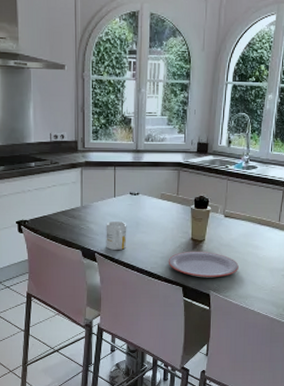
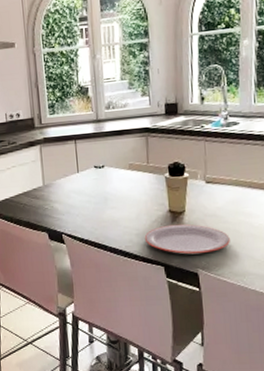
mug: present [106,222,127,250] -> none [71,198,95,230]

